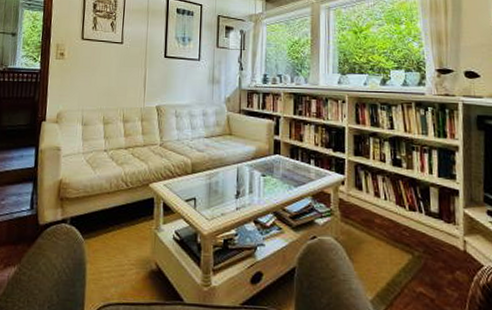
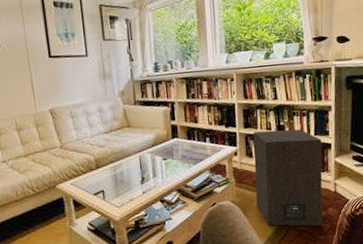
speaker: none [364,161,448,294] -> present [253,129,323,227]

